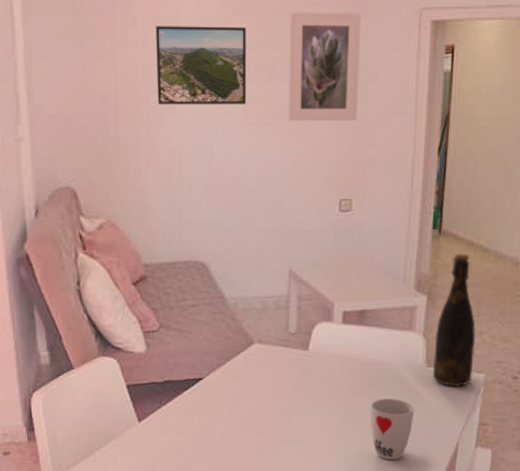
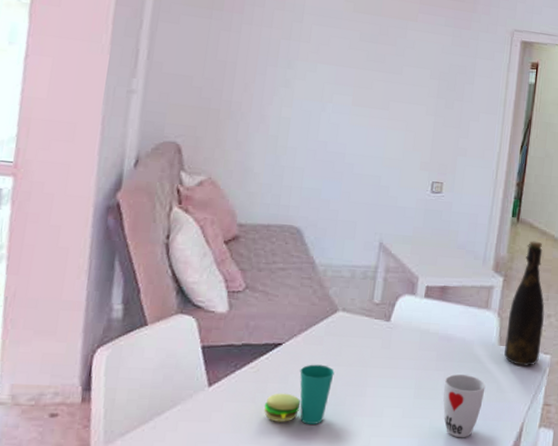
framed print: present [156,26,246,105] -> none [274,10,364,88]
cup: none [193,396,257,453] -> present [264,364,335,424]
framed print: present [288,11,361,122] -> none [393,16,463,114]

